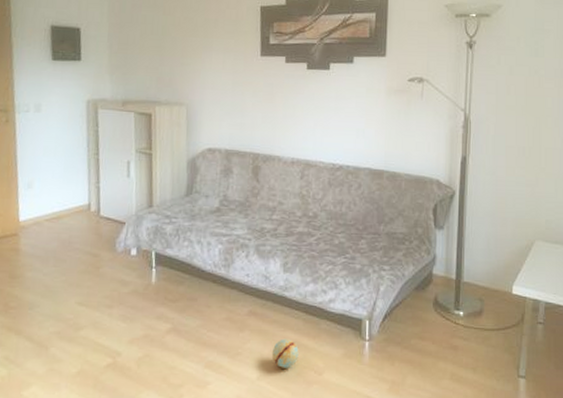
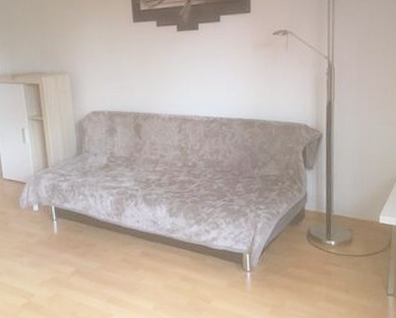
ball: present [271,338,299,368] -> none [164,274,188,299]

